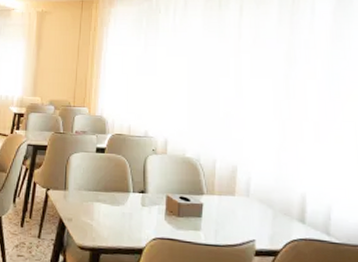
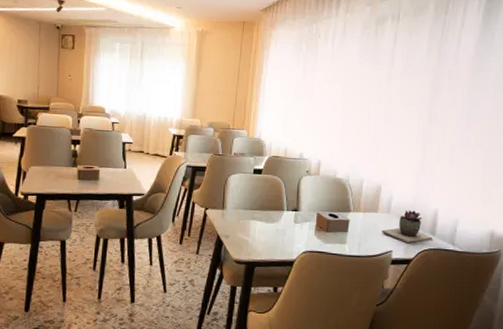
succulent plant: none [240,193,302,232] -> present [381,210,432,244]

